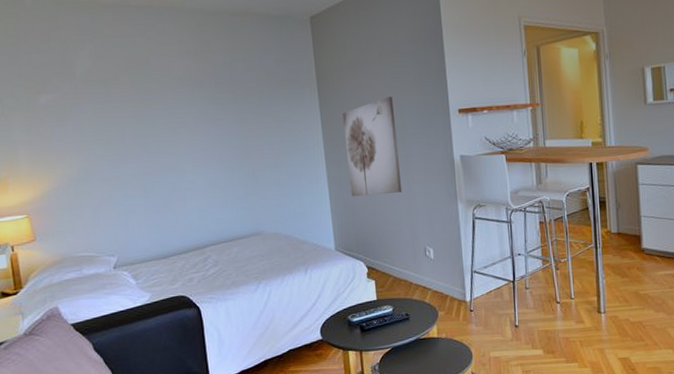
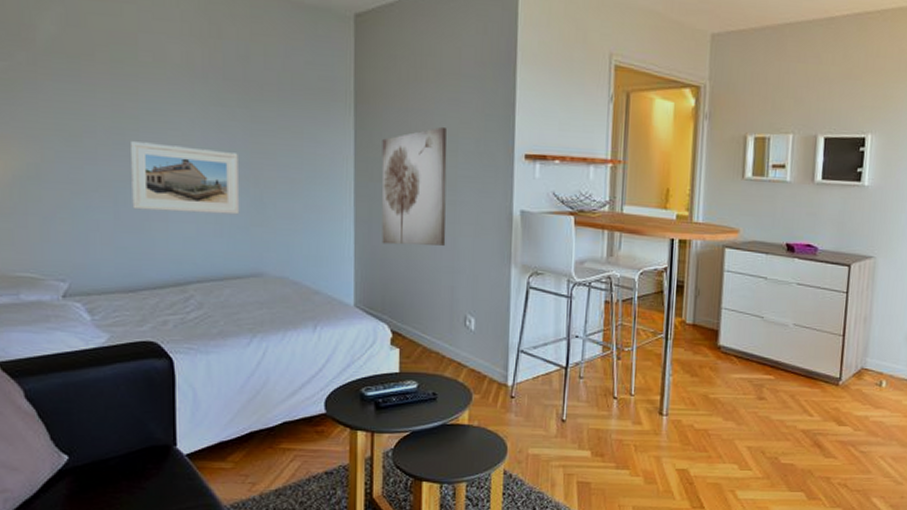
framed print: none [152,139,239,194] -> present [131,141,240,215]

